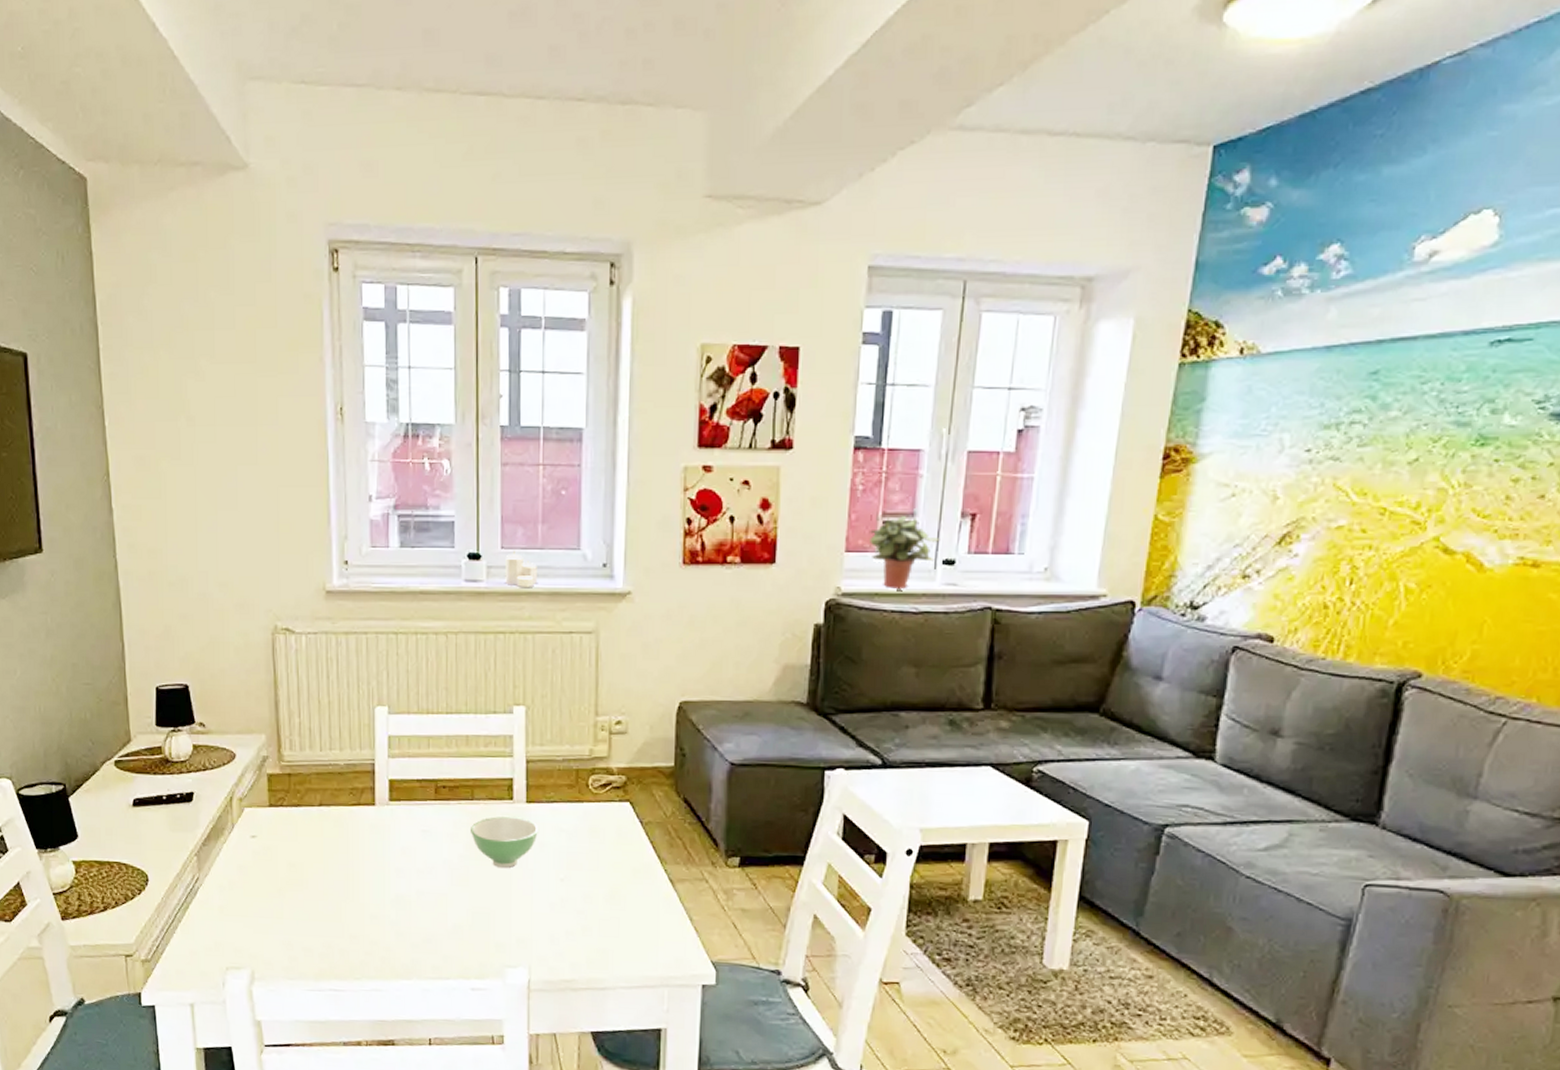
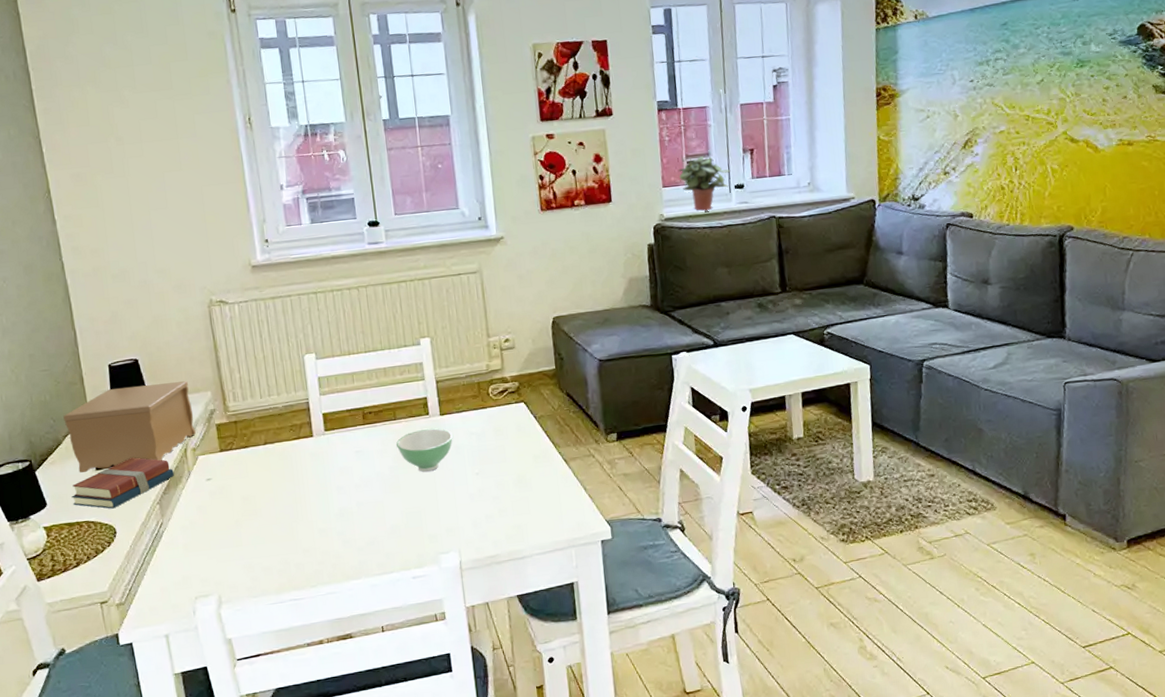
decorative box: none [103,716,244,807] -> present [63,381,196,473]
books: none [104,798,216,853] -> present [71,457,174,509]
candle: present [505,550,537,588] -> none [399,215,427,244]

